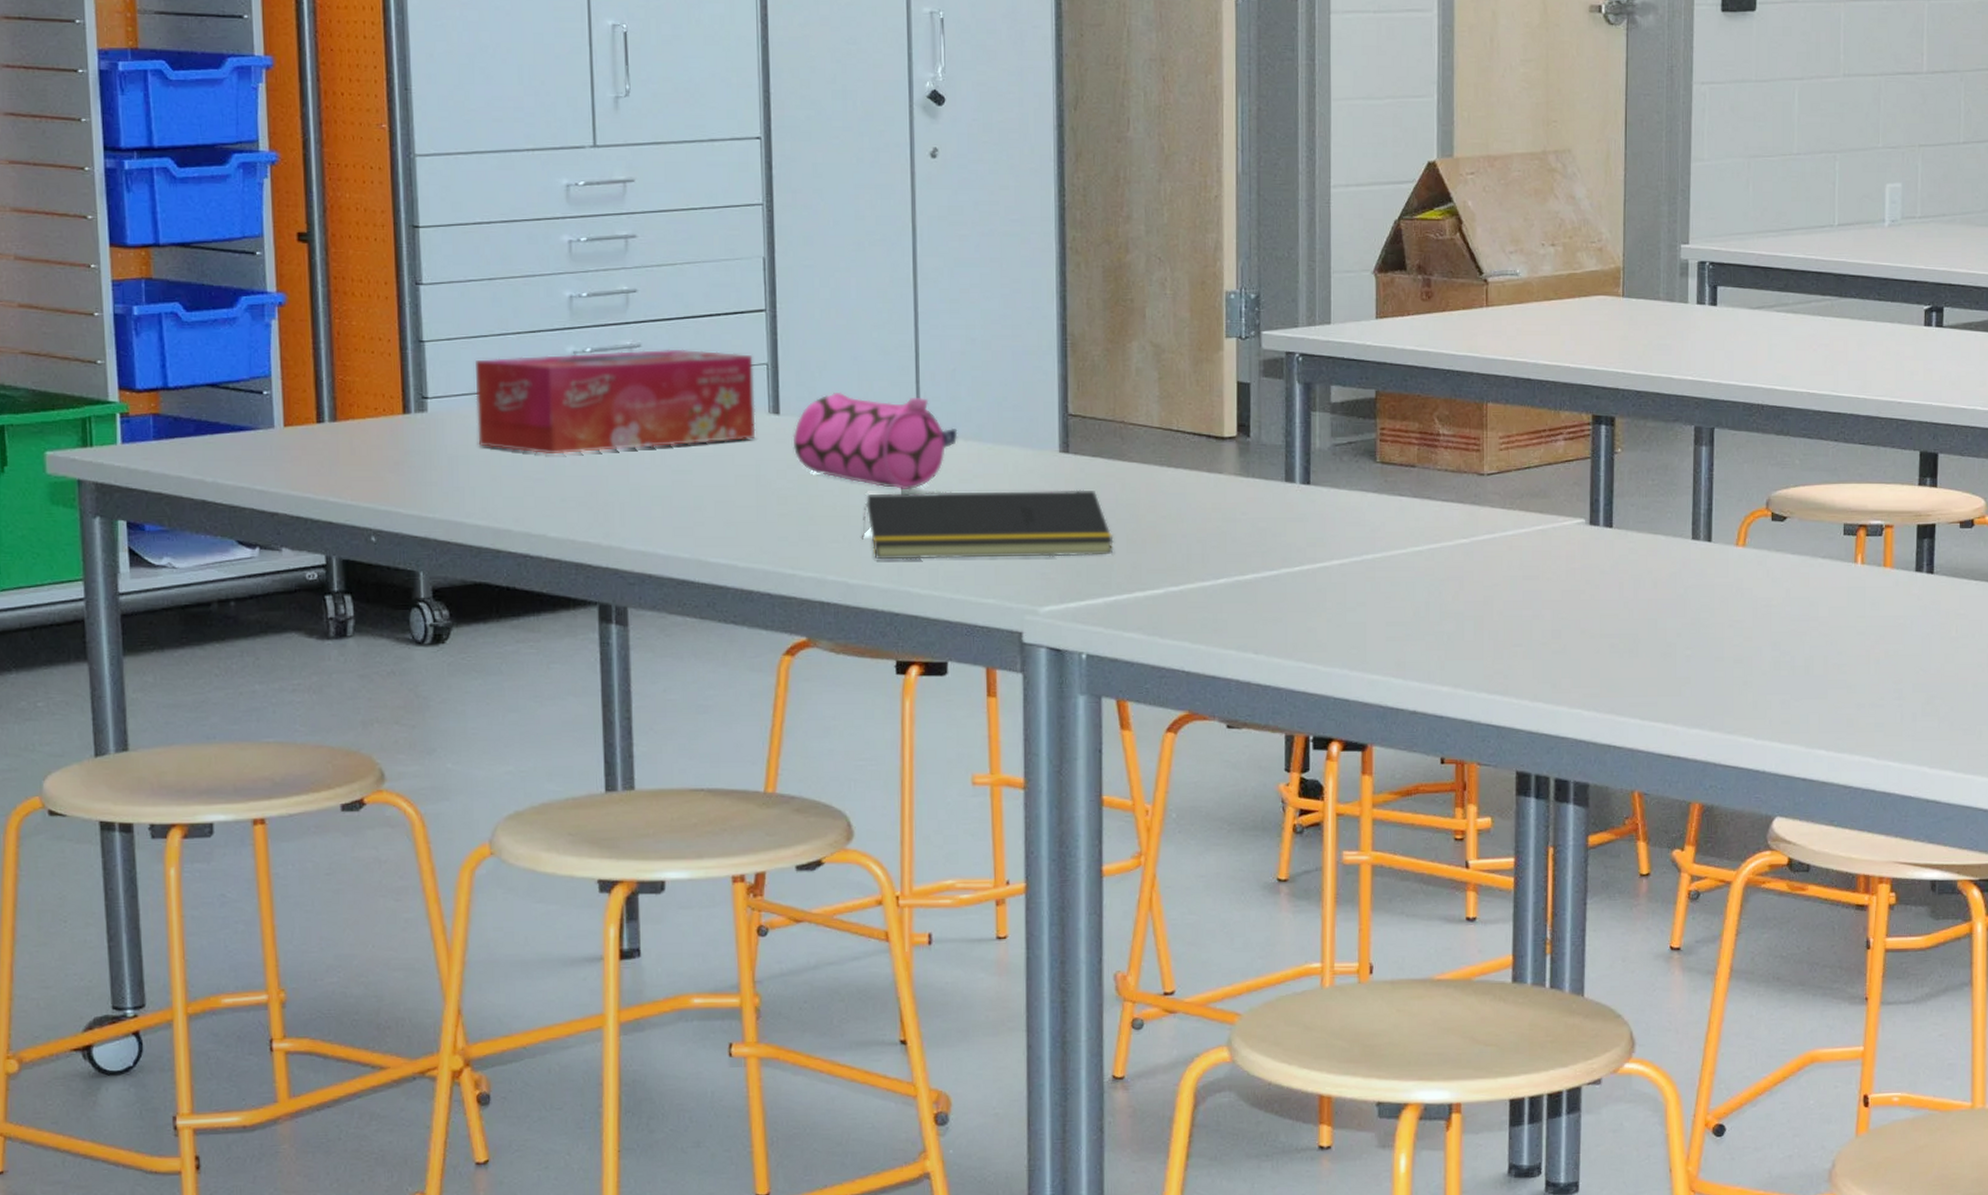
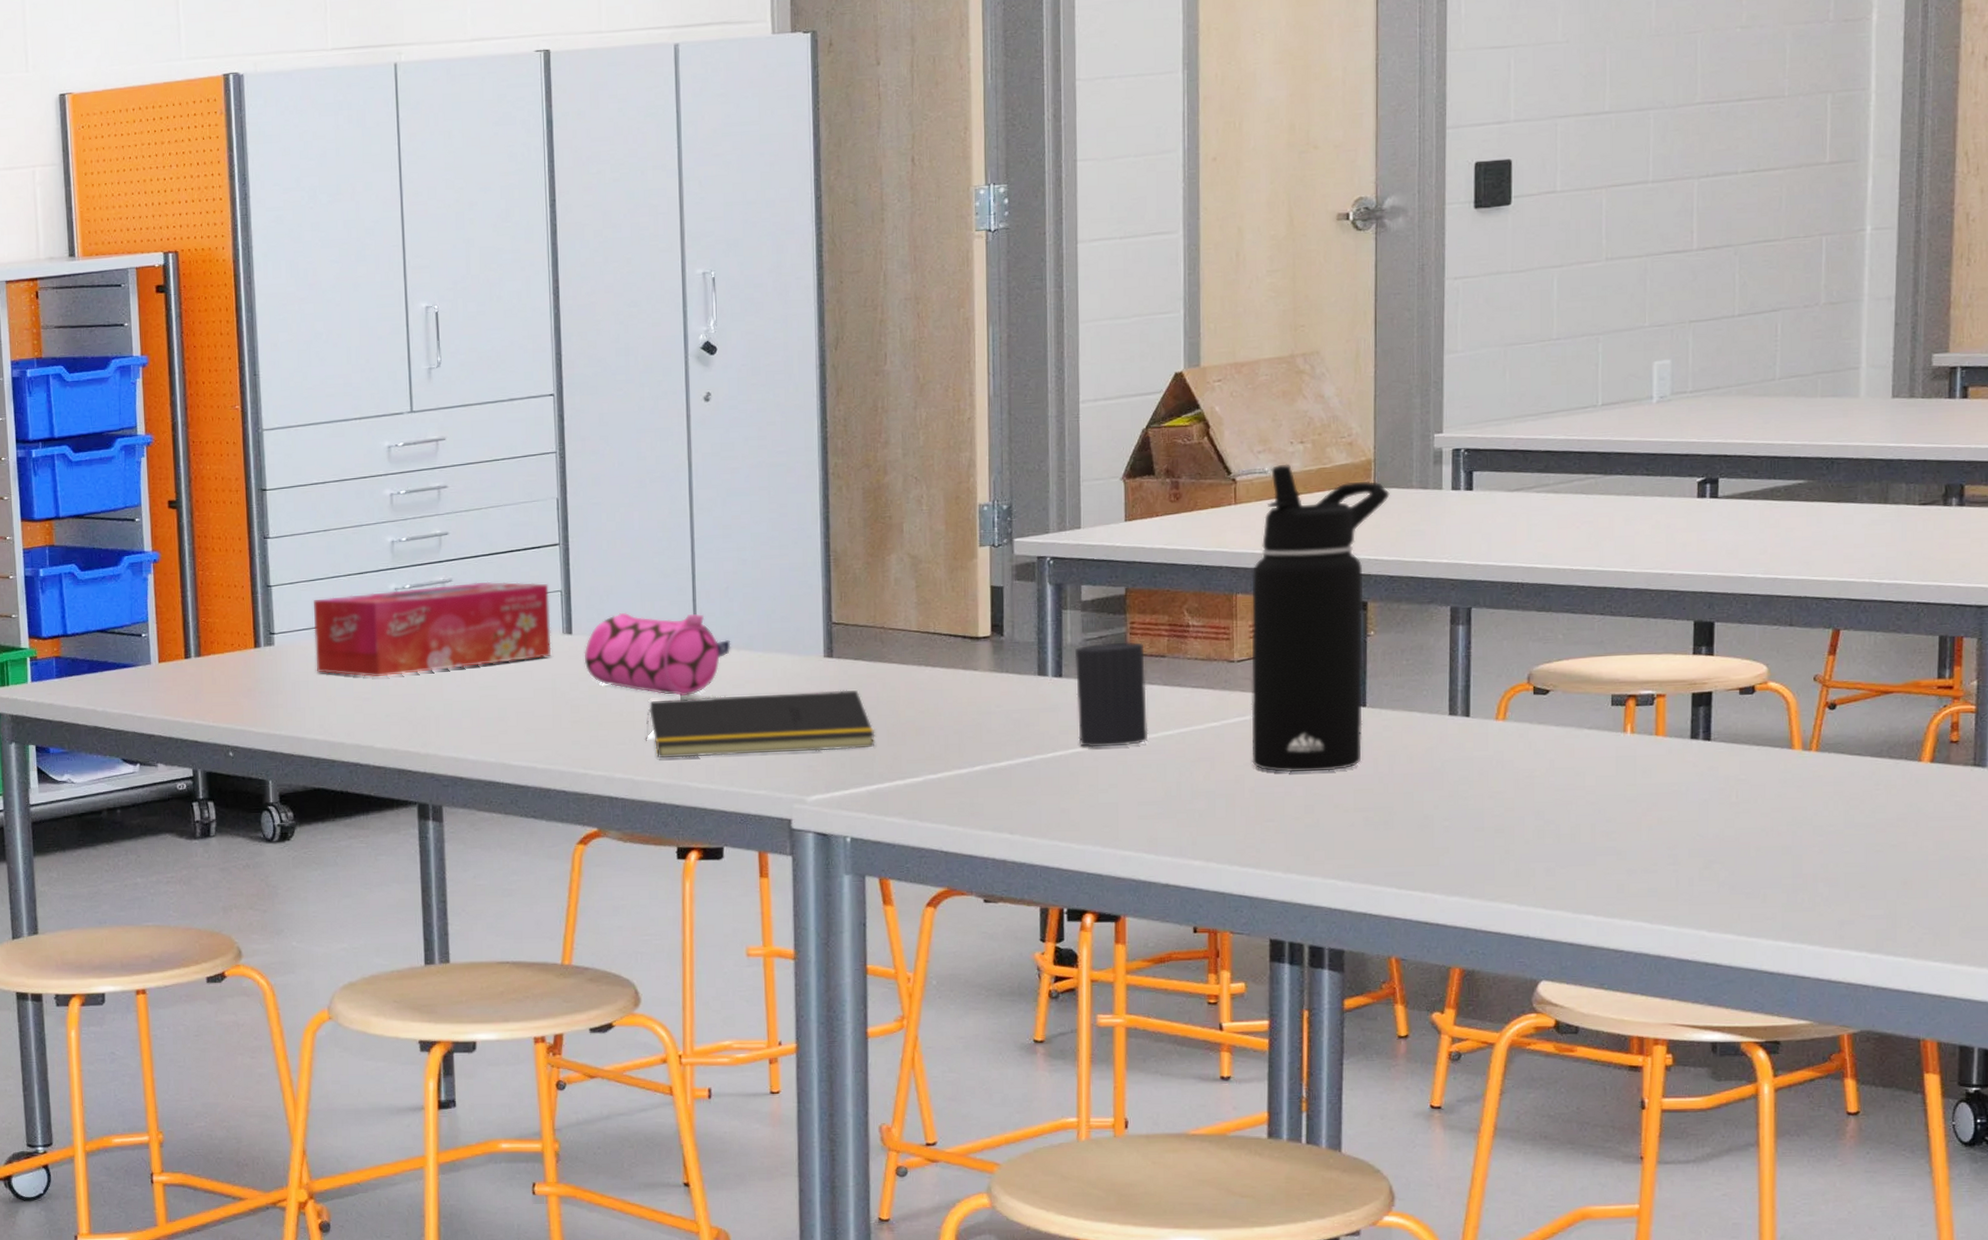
cup: none [1323,449,1398,562] -> present [1074,641,1148,748]
water bottle: none [1500,266,1638,595] -> present [1251,464,1390,773]

